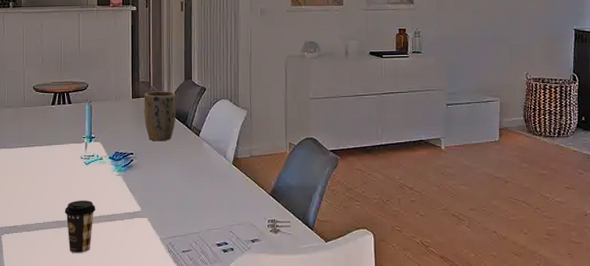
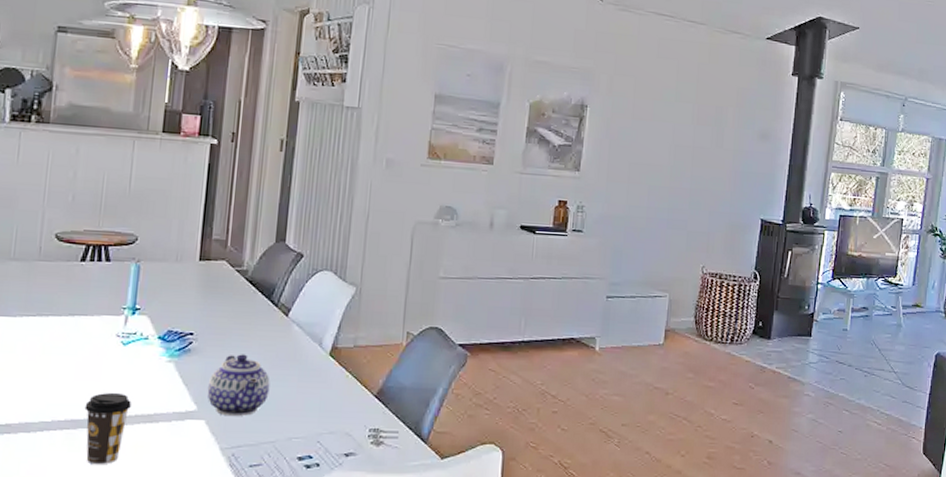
plant pot: present [144,91,176,142] -> none [213,253,262,320]
teapot: none [147,167,191,215] -> present [207,354,270,417]

